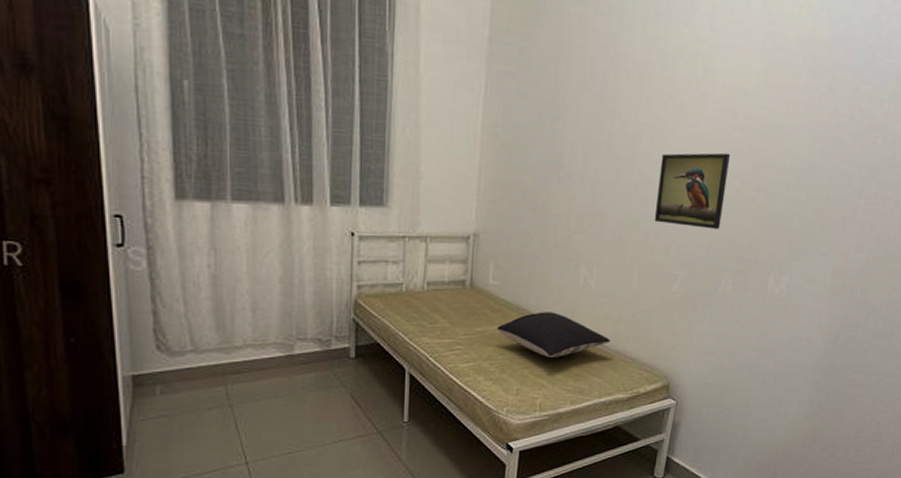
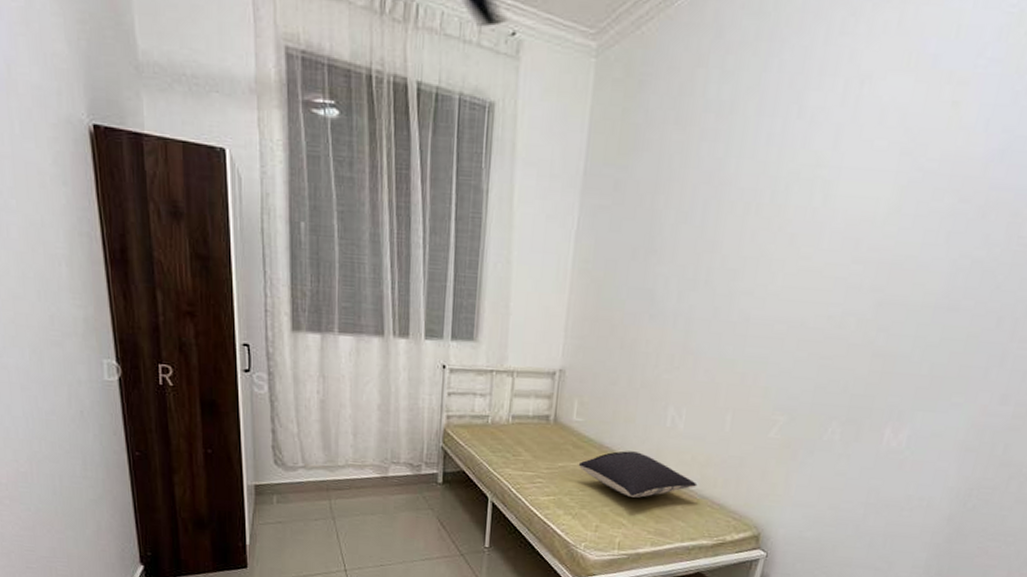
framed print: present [654,152,731,229] -> none [752,288,849,373]

